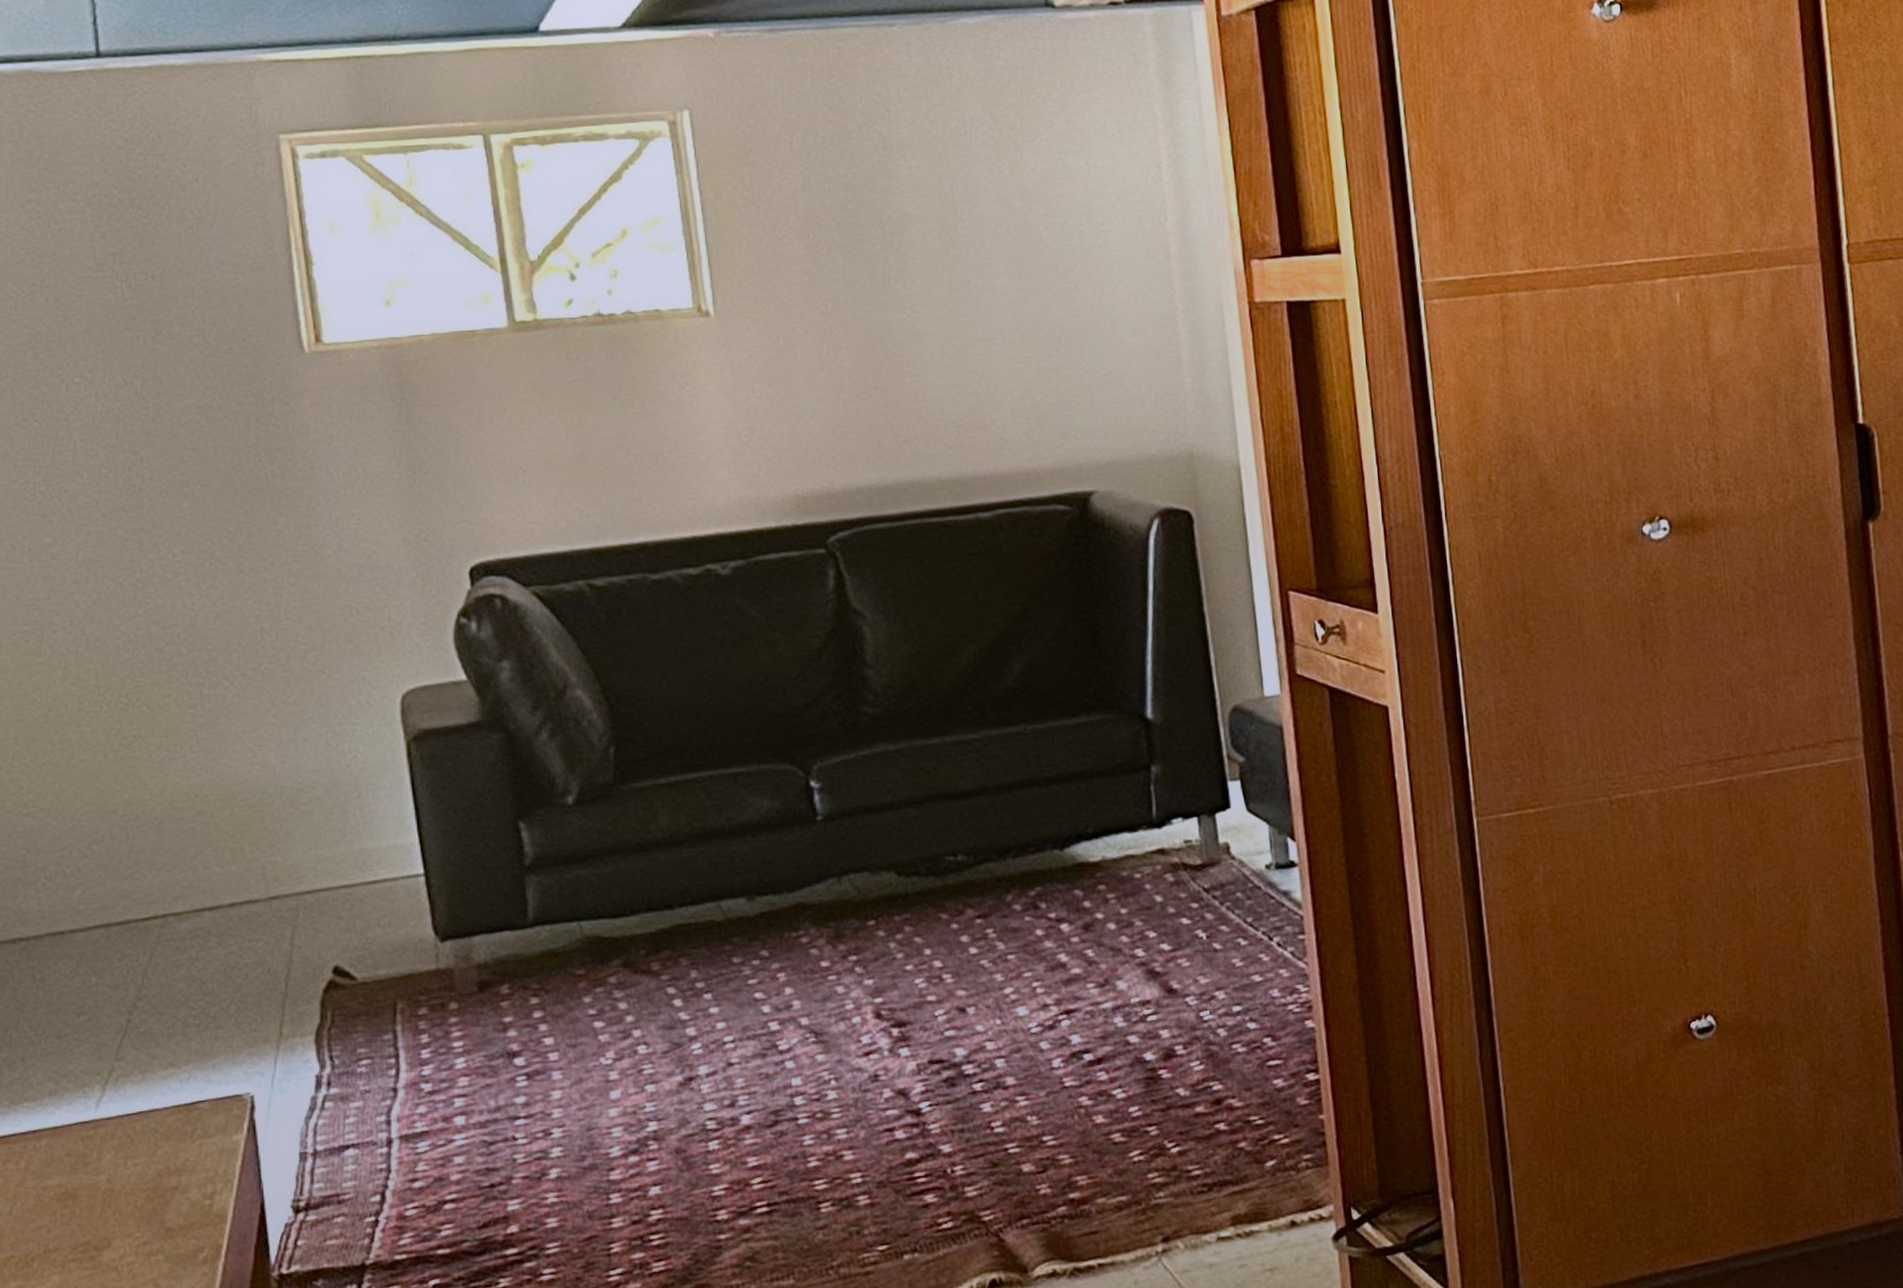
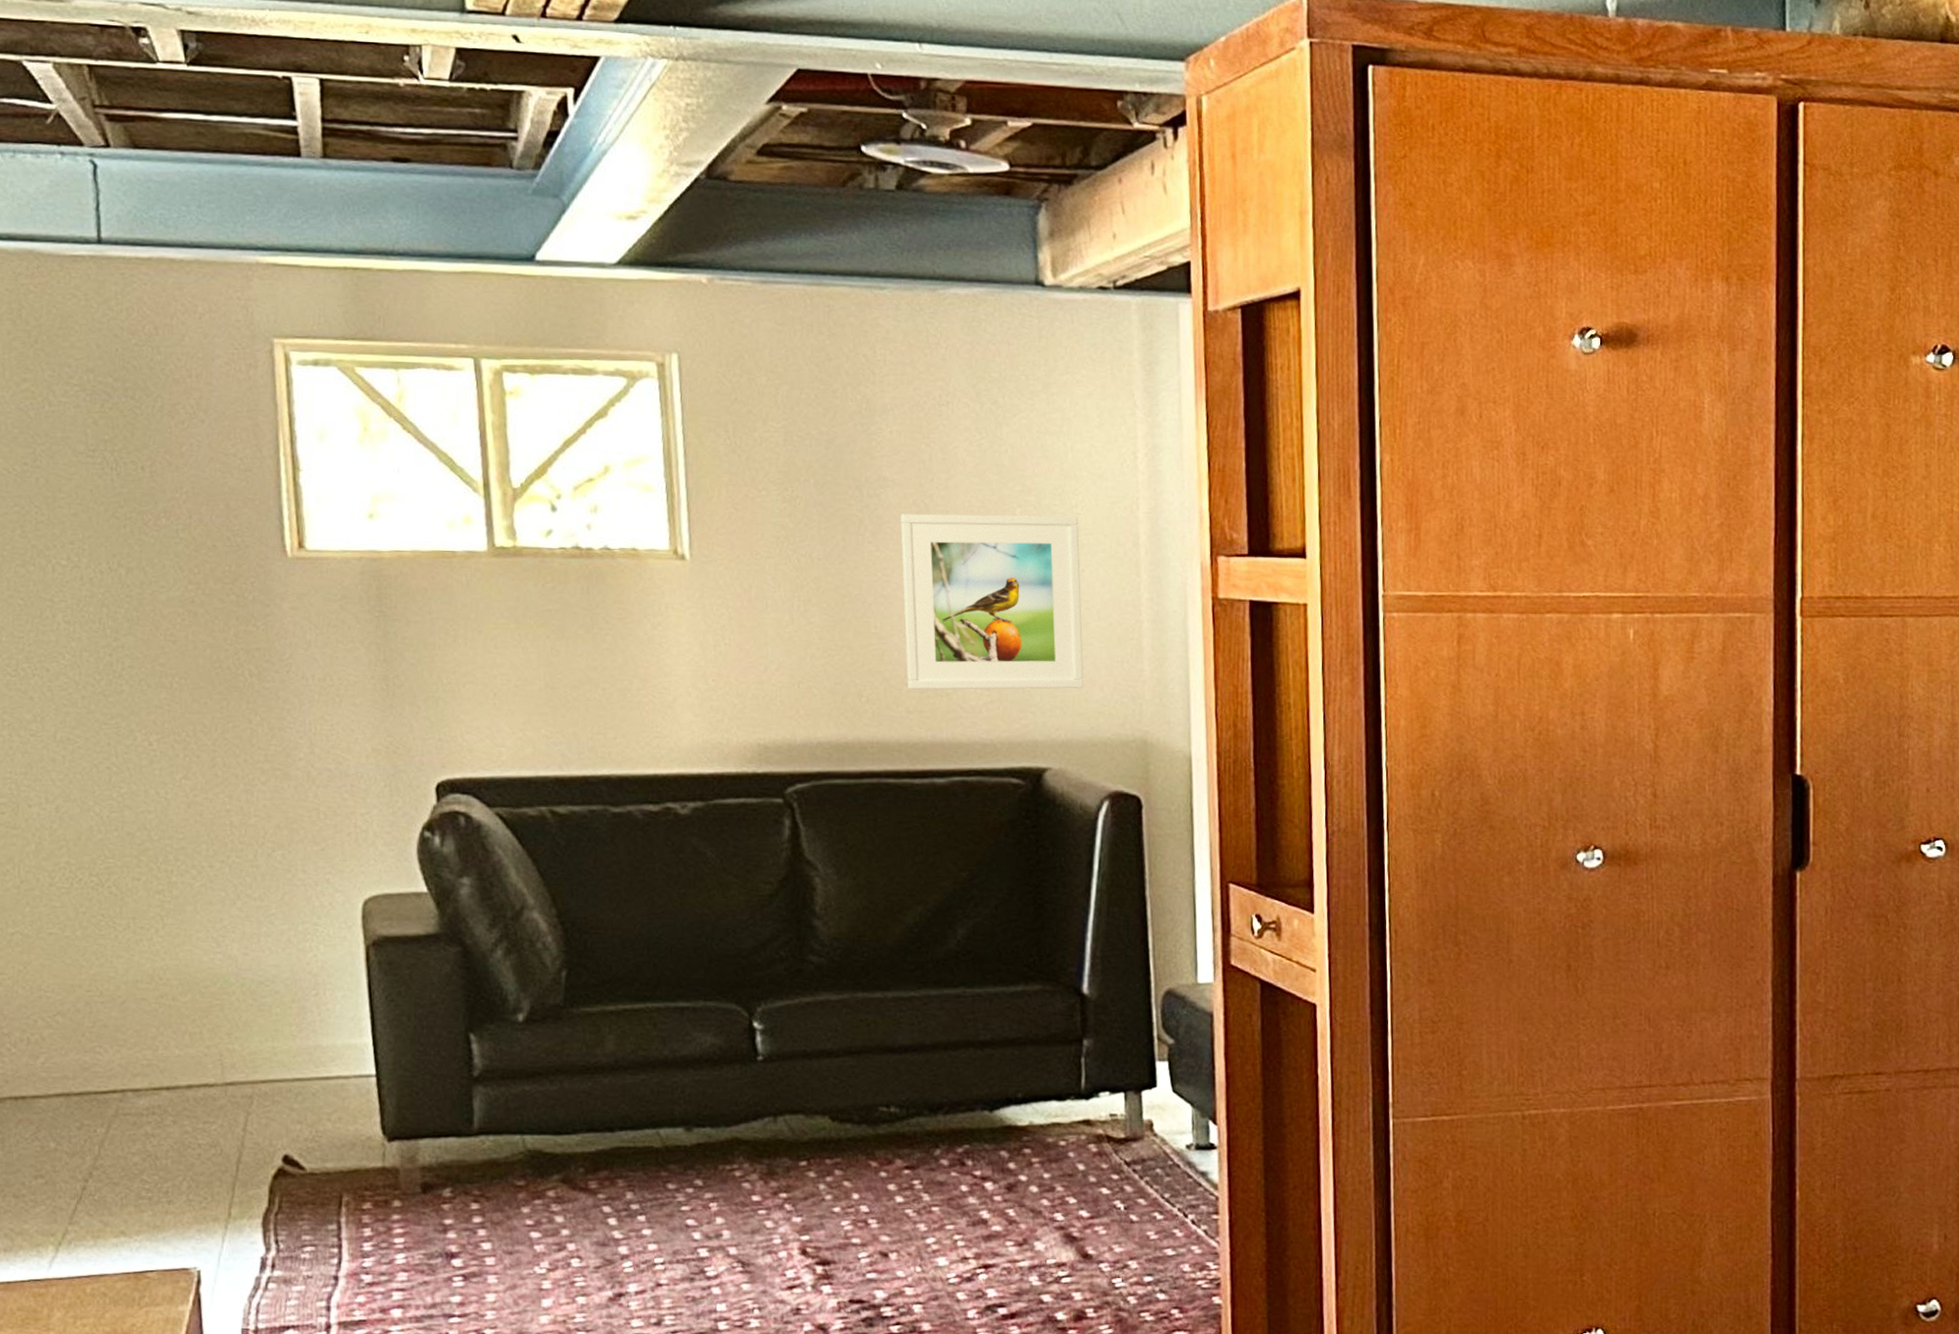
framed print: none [926,233,1125,425] -> present [900,514,1084,690]

